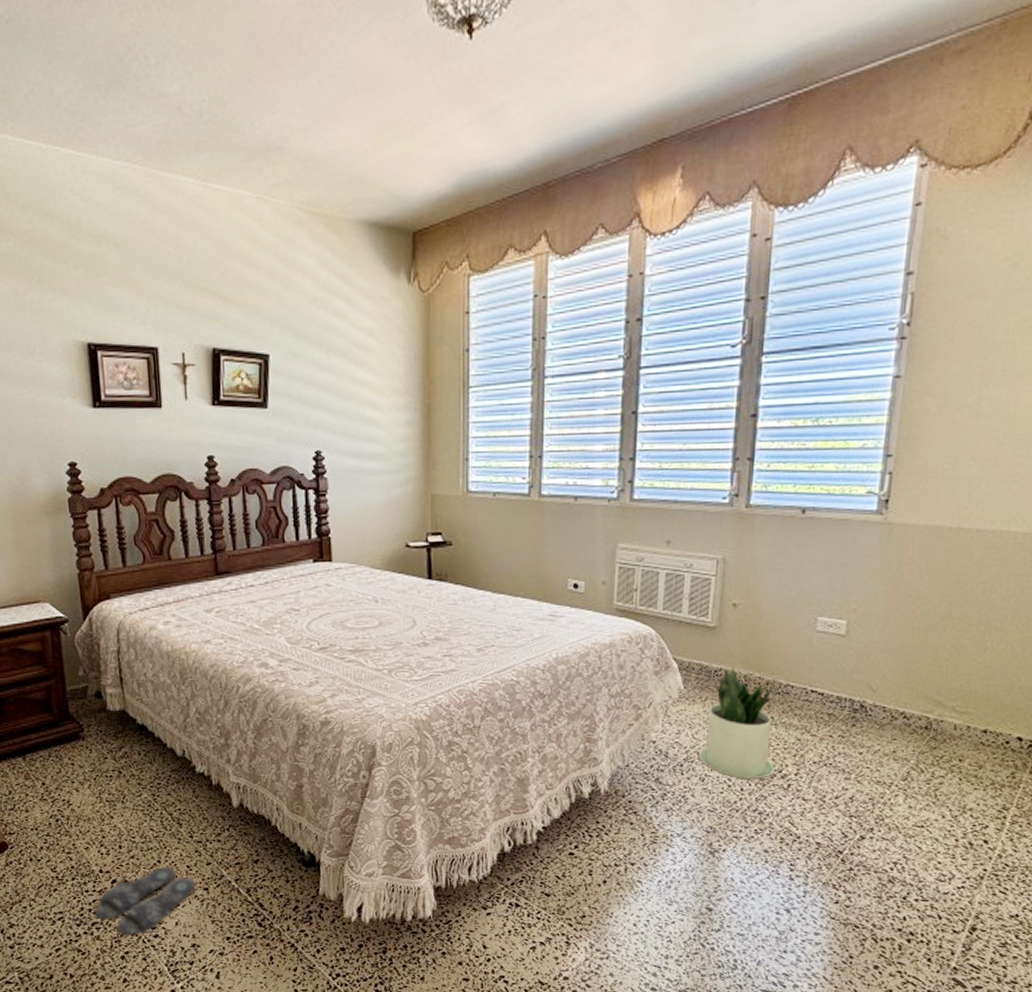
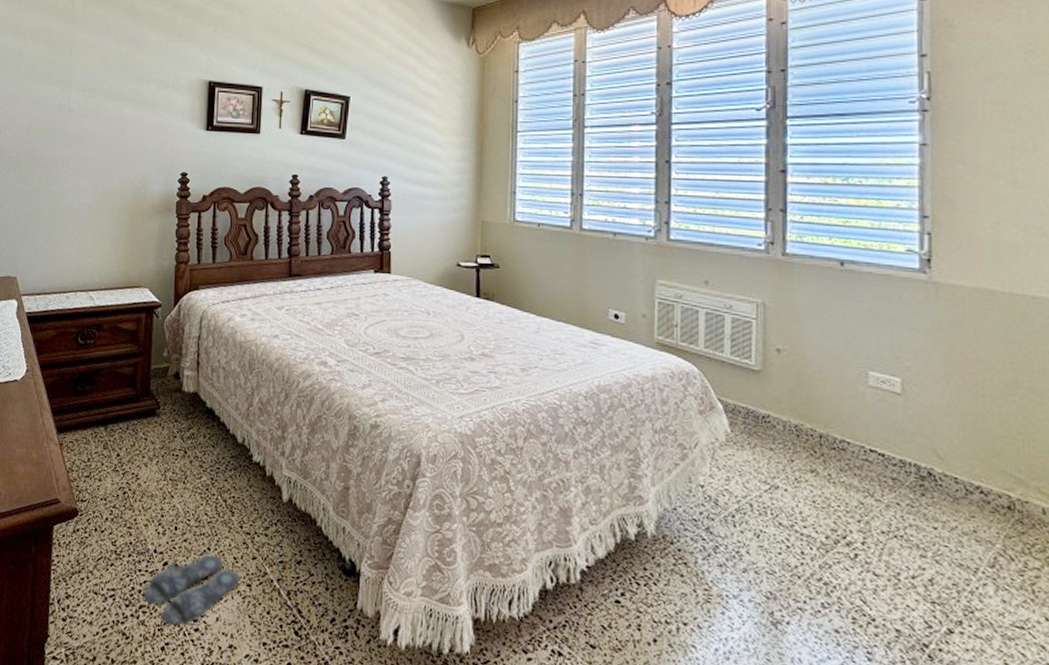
planter: present [698,668,776,780] -> none [750,415,838,544]

